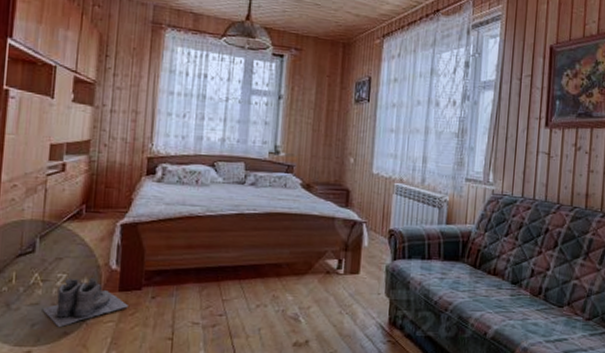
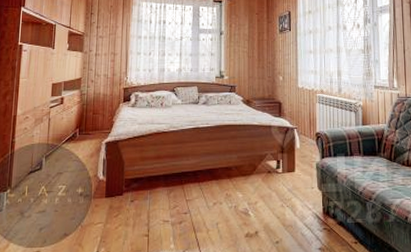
boots: present [42,277,128,328] -> none [47,187,113,231]

